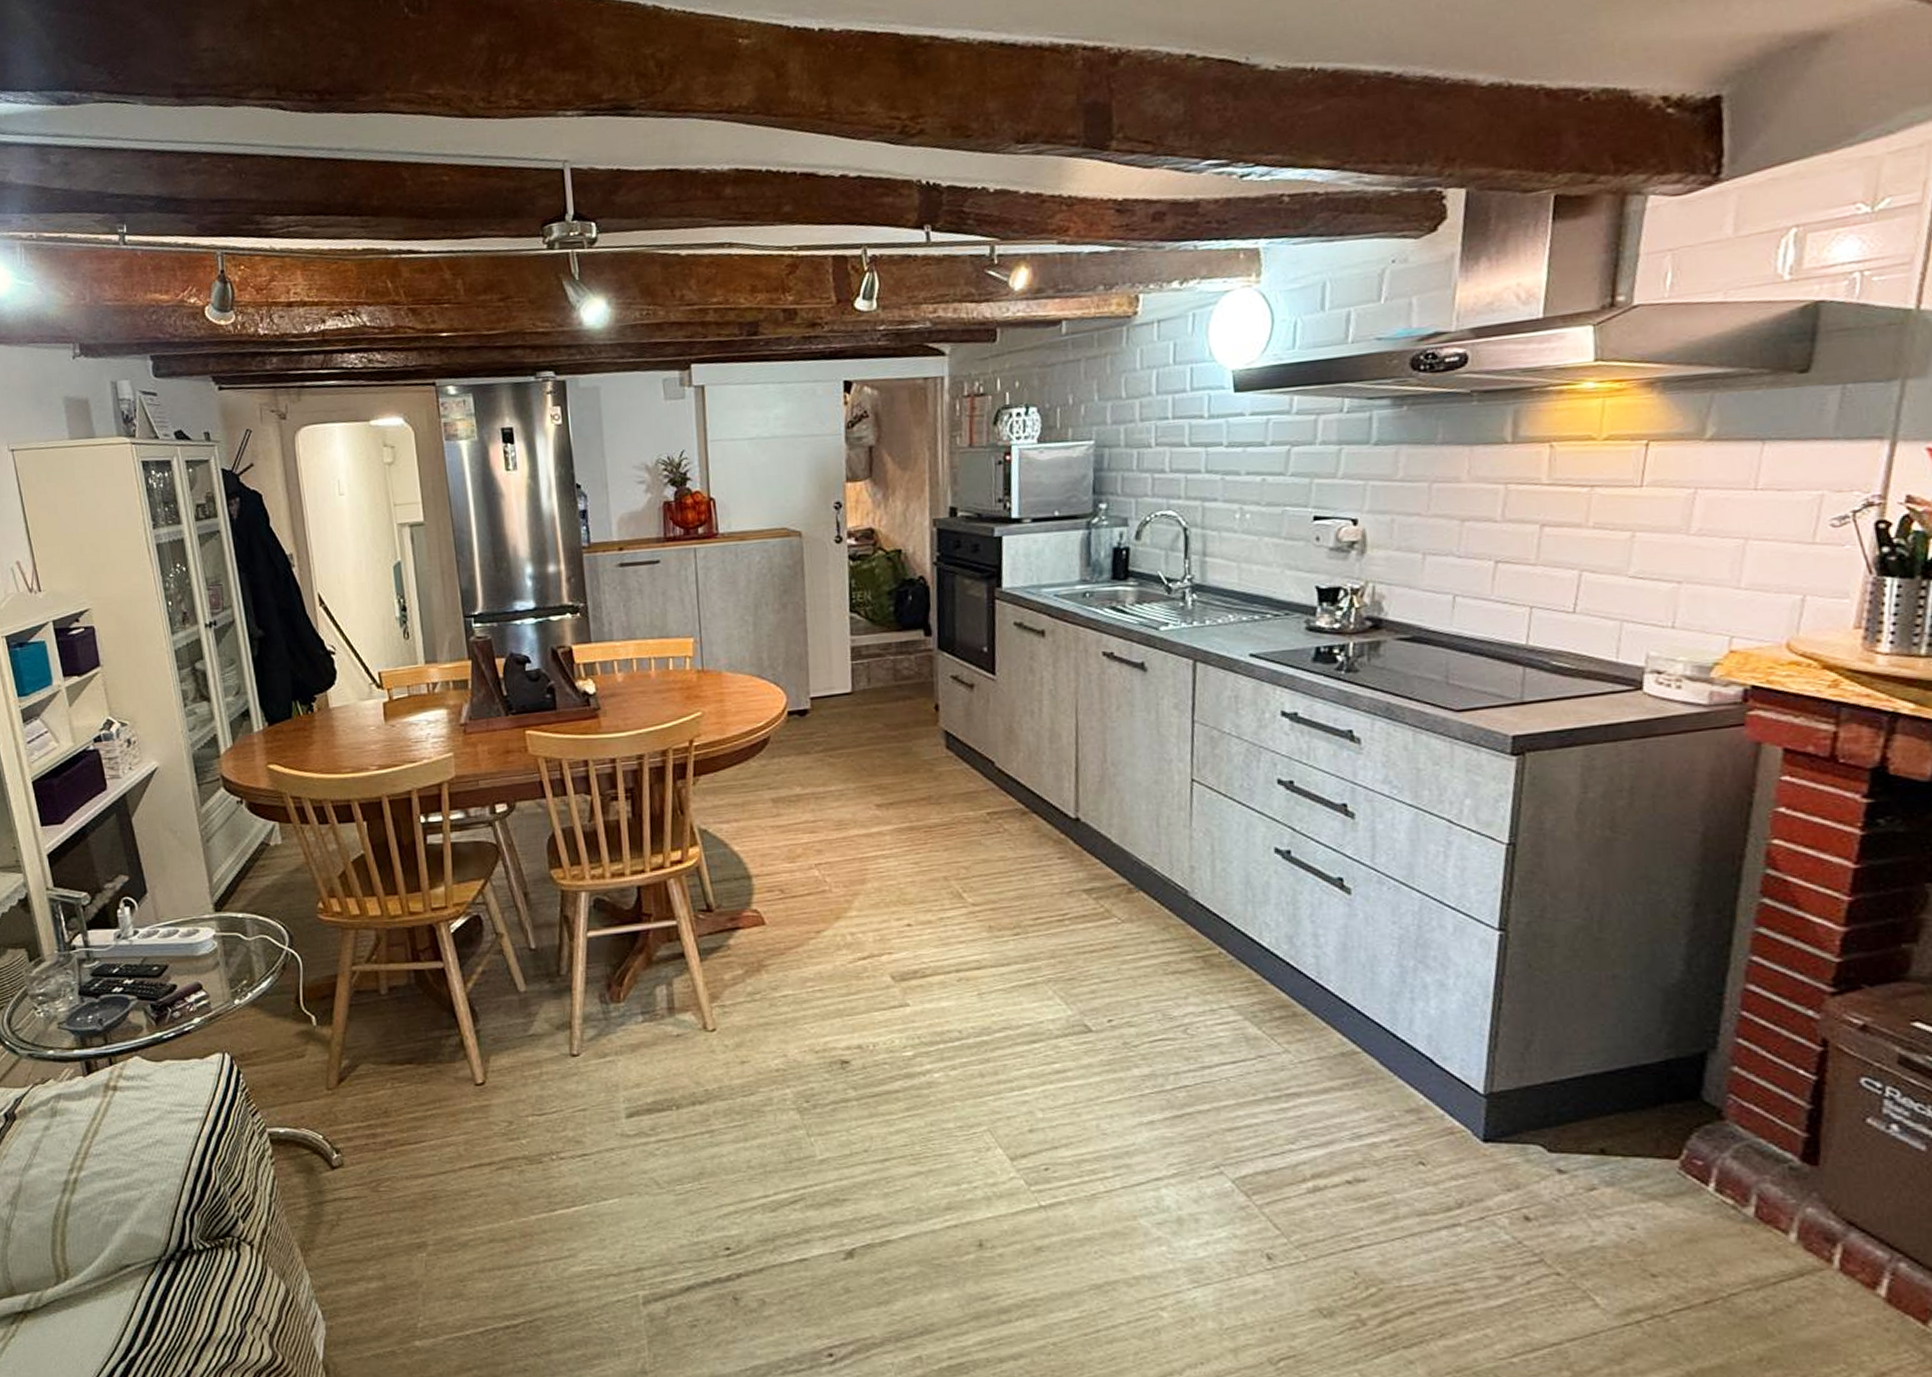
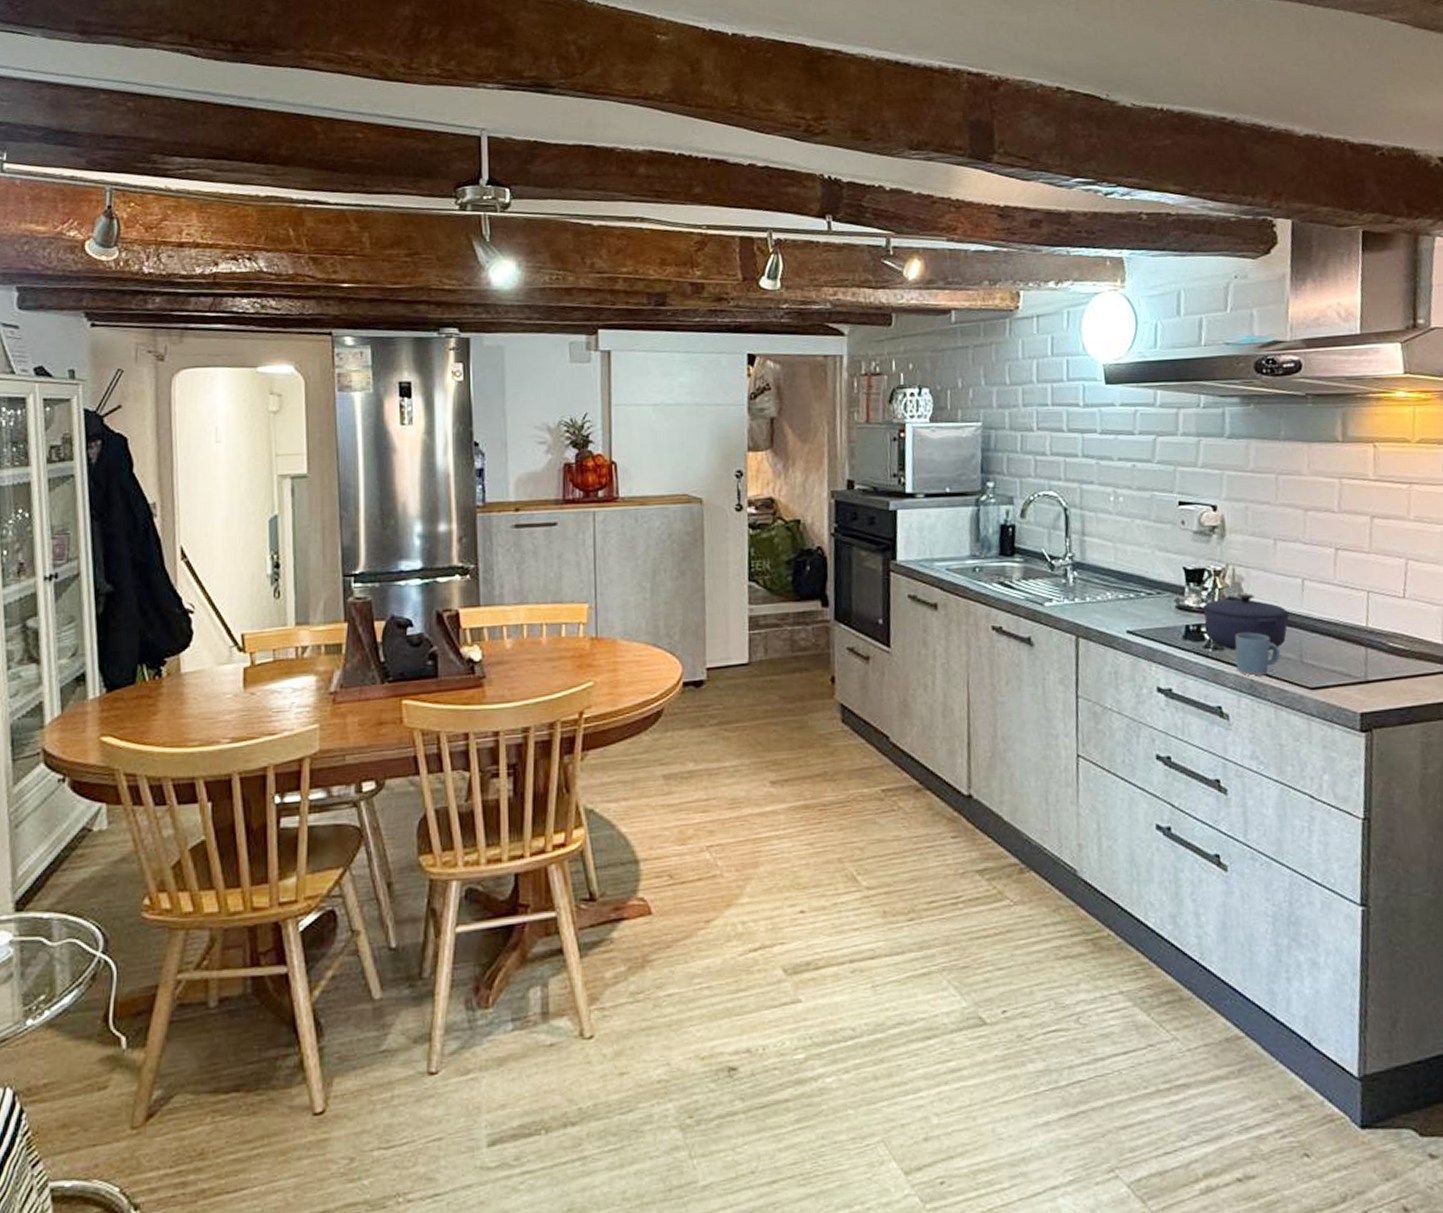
cooking pot: none [1337,611,1437,672] -> present [1203,592,1290,651]
mug: none [1371,653,1423,699] -> present [1235,632,1280,676]

